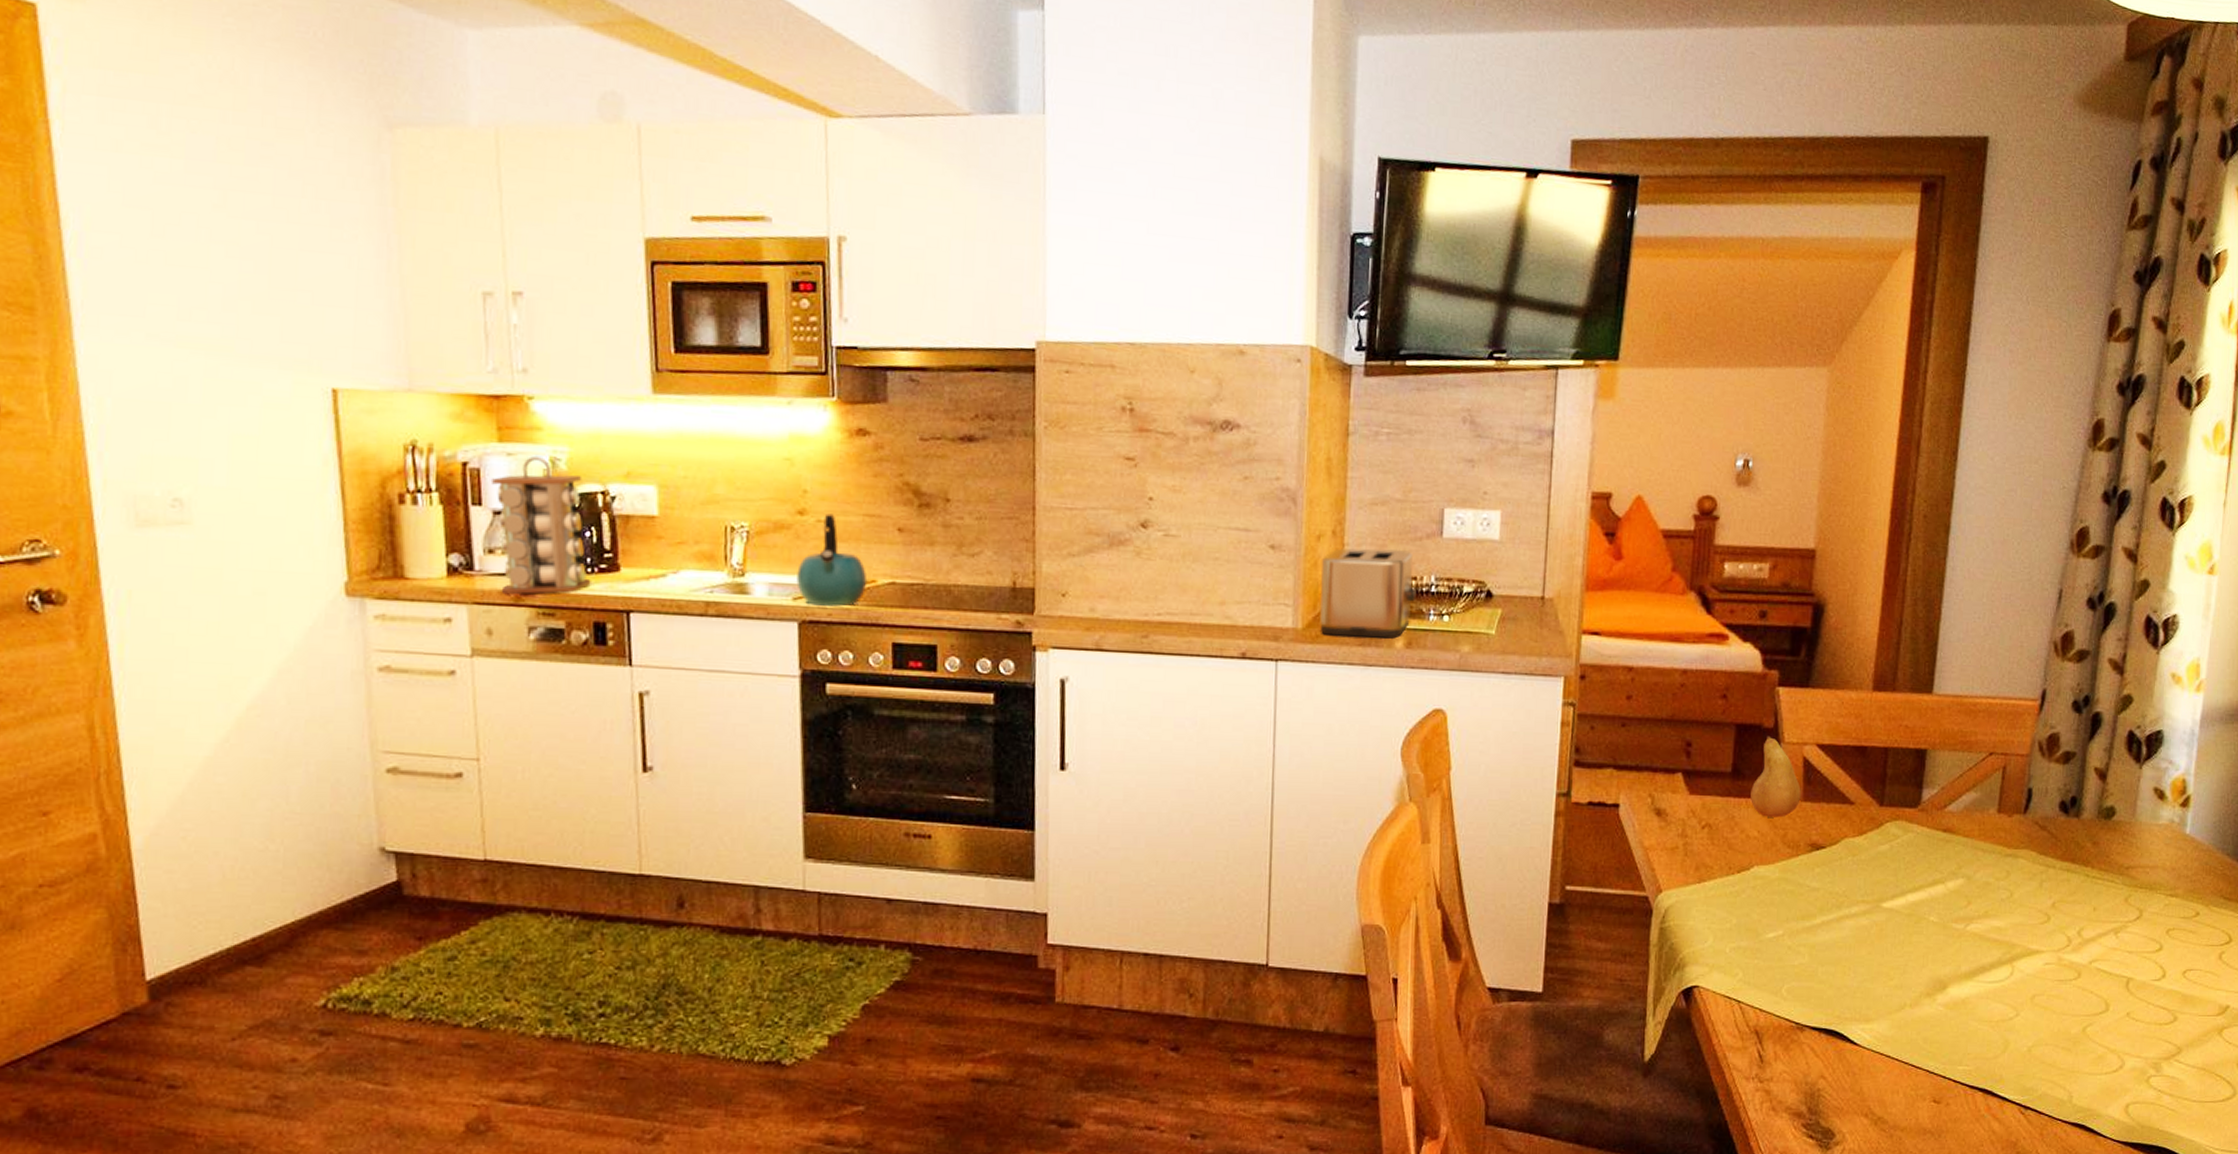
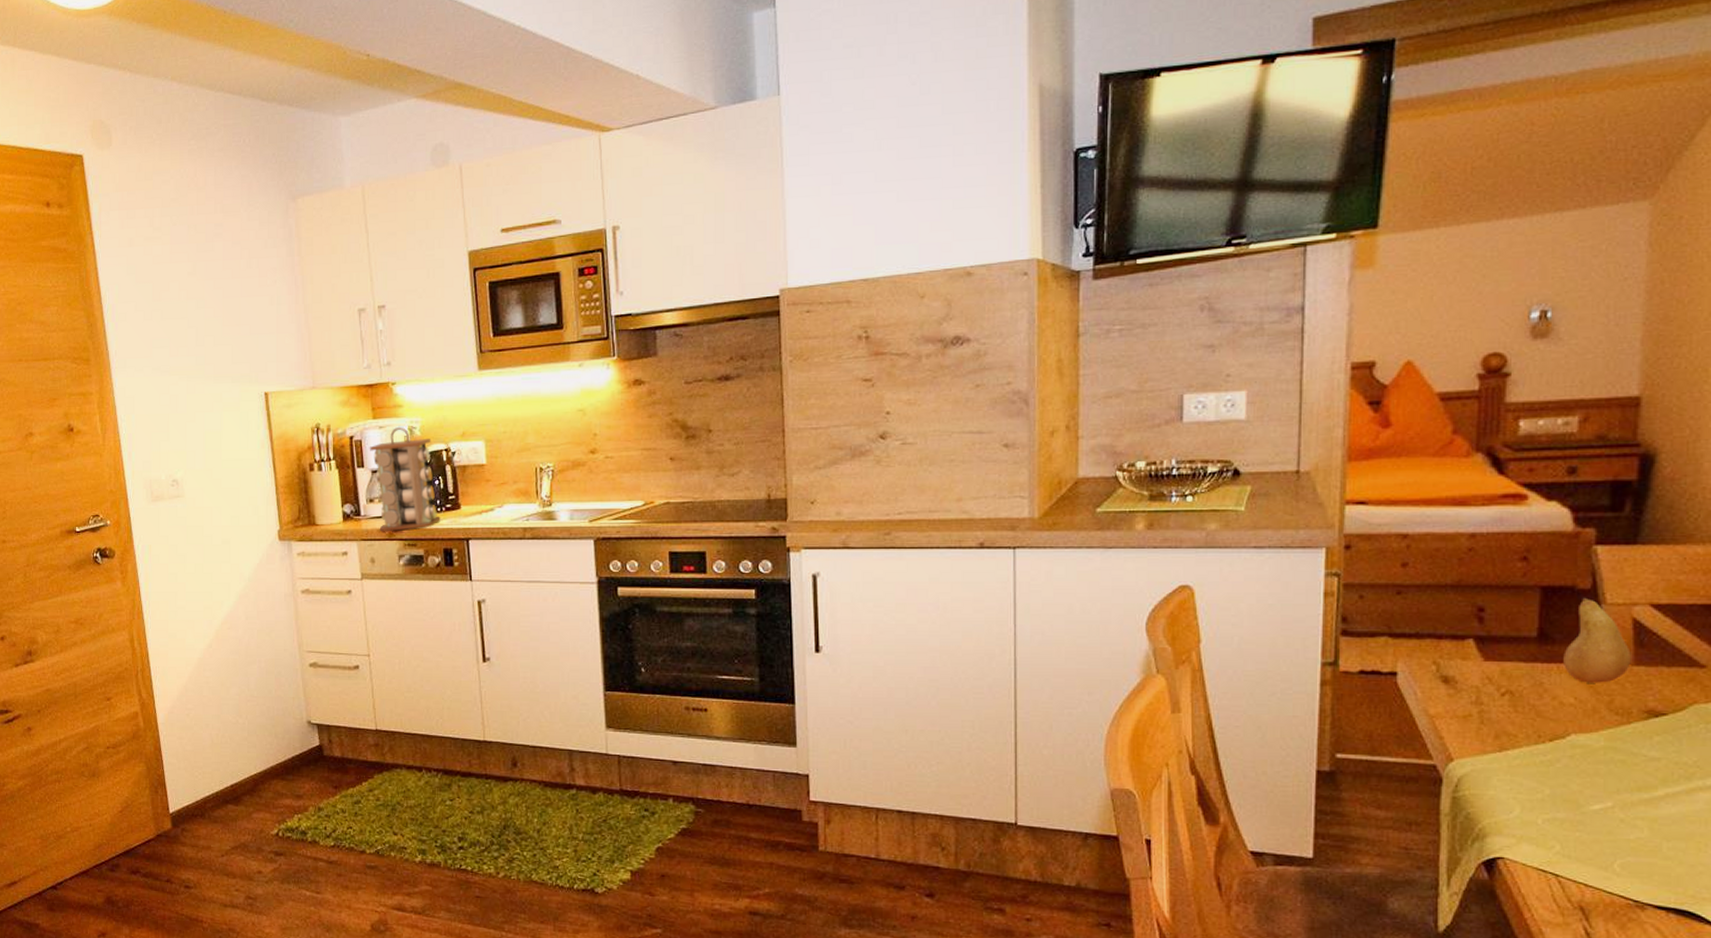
kettle: present [796,513,868,607] -> none [591,451,647,525]
toaster: present [1320,548,1417,640] -> none [1055,437,1157,523]

